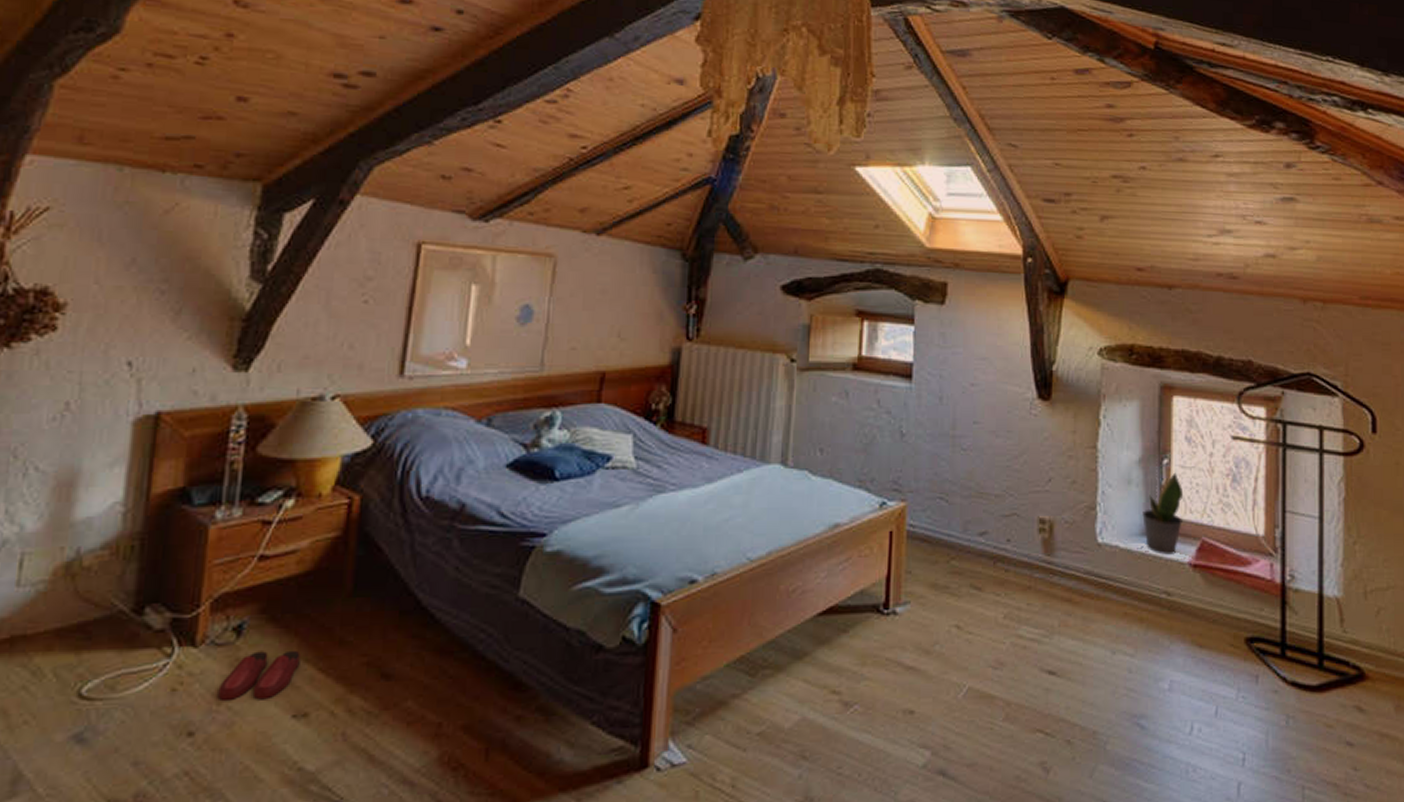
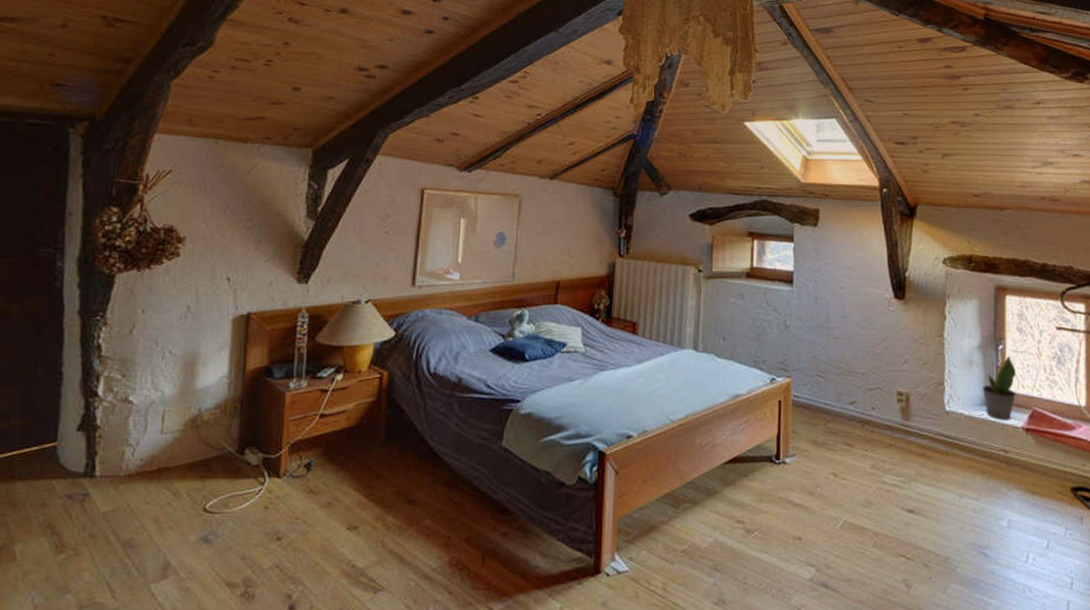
slippers: present [217,650,301,700] -> none [296,481,351,516]

